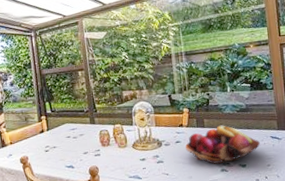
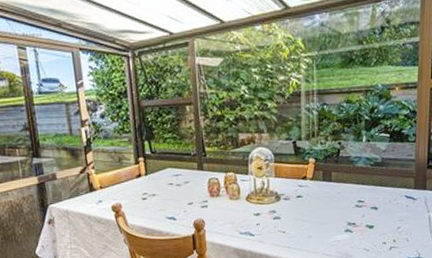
fruit basket: present [185,125,260,164] -> none [308,180,392,224]

